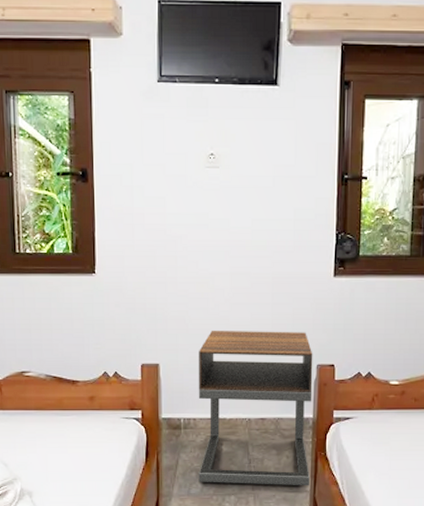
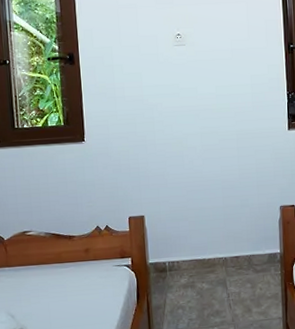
nightstand: present [198,330,313,486] -> none [178,179,282,318]

